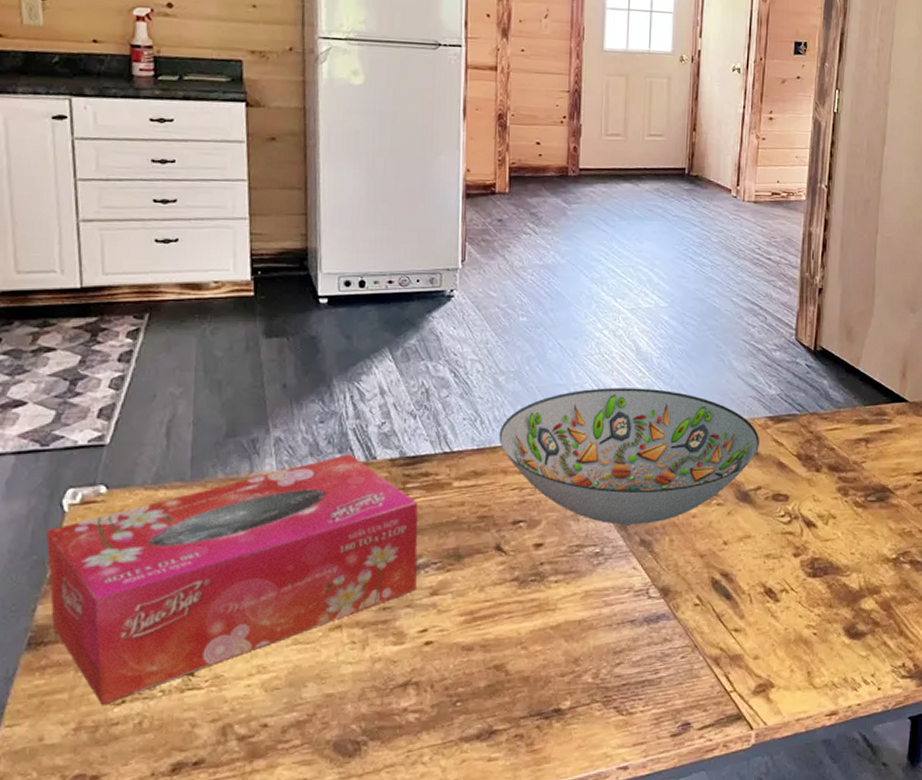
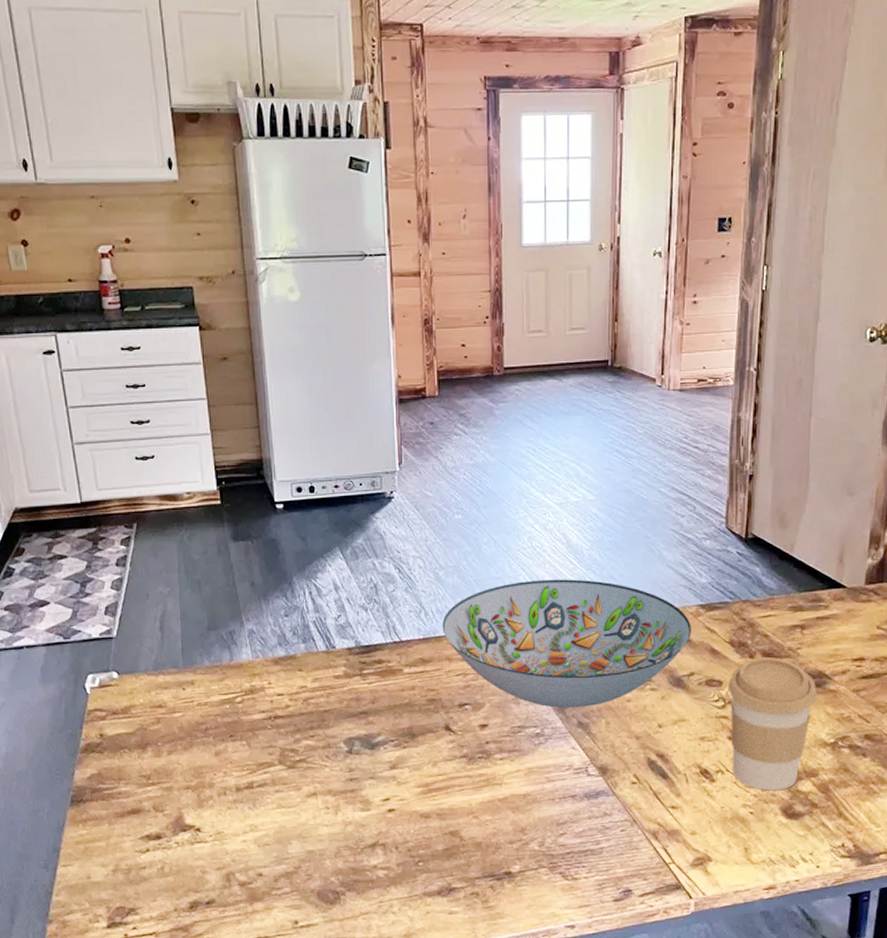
tissue box: present [45,454,418,705] -> none [75,644,378,852]
coffee cup: none [795,471,880,610] -> present [729,657,817,791]

